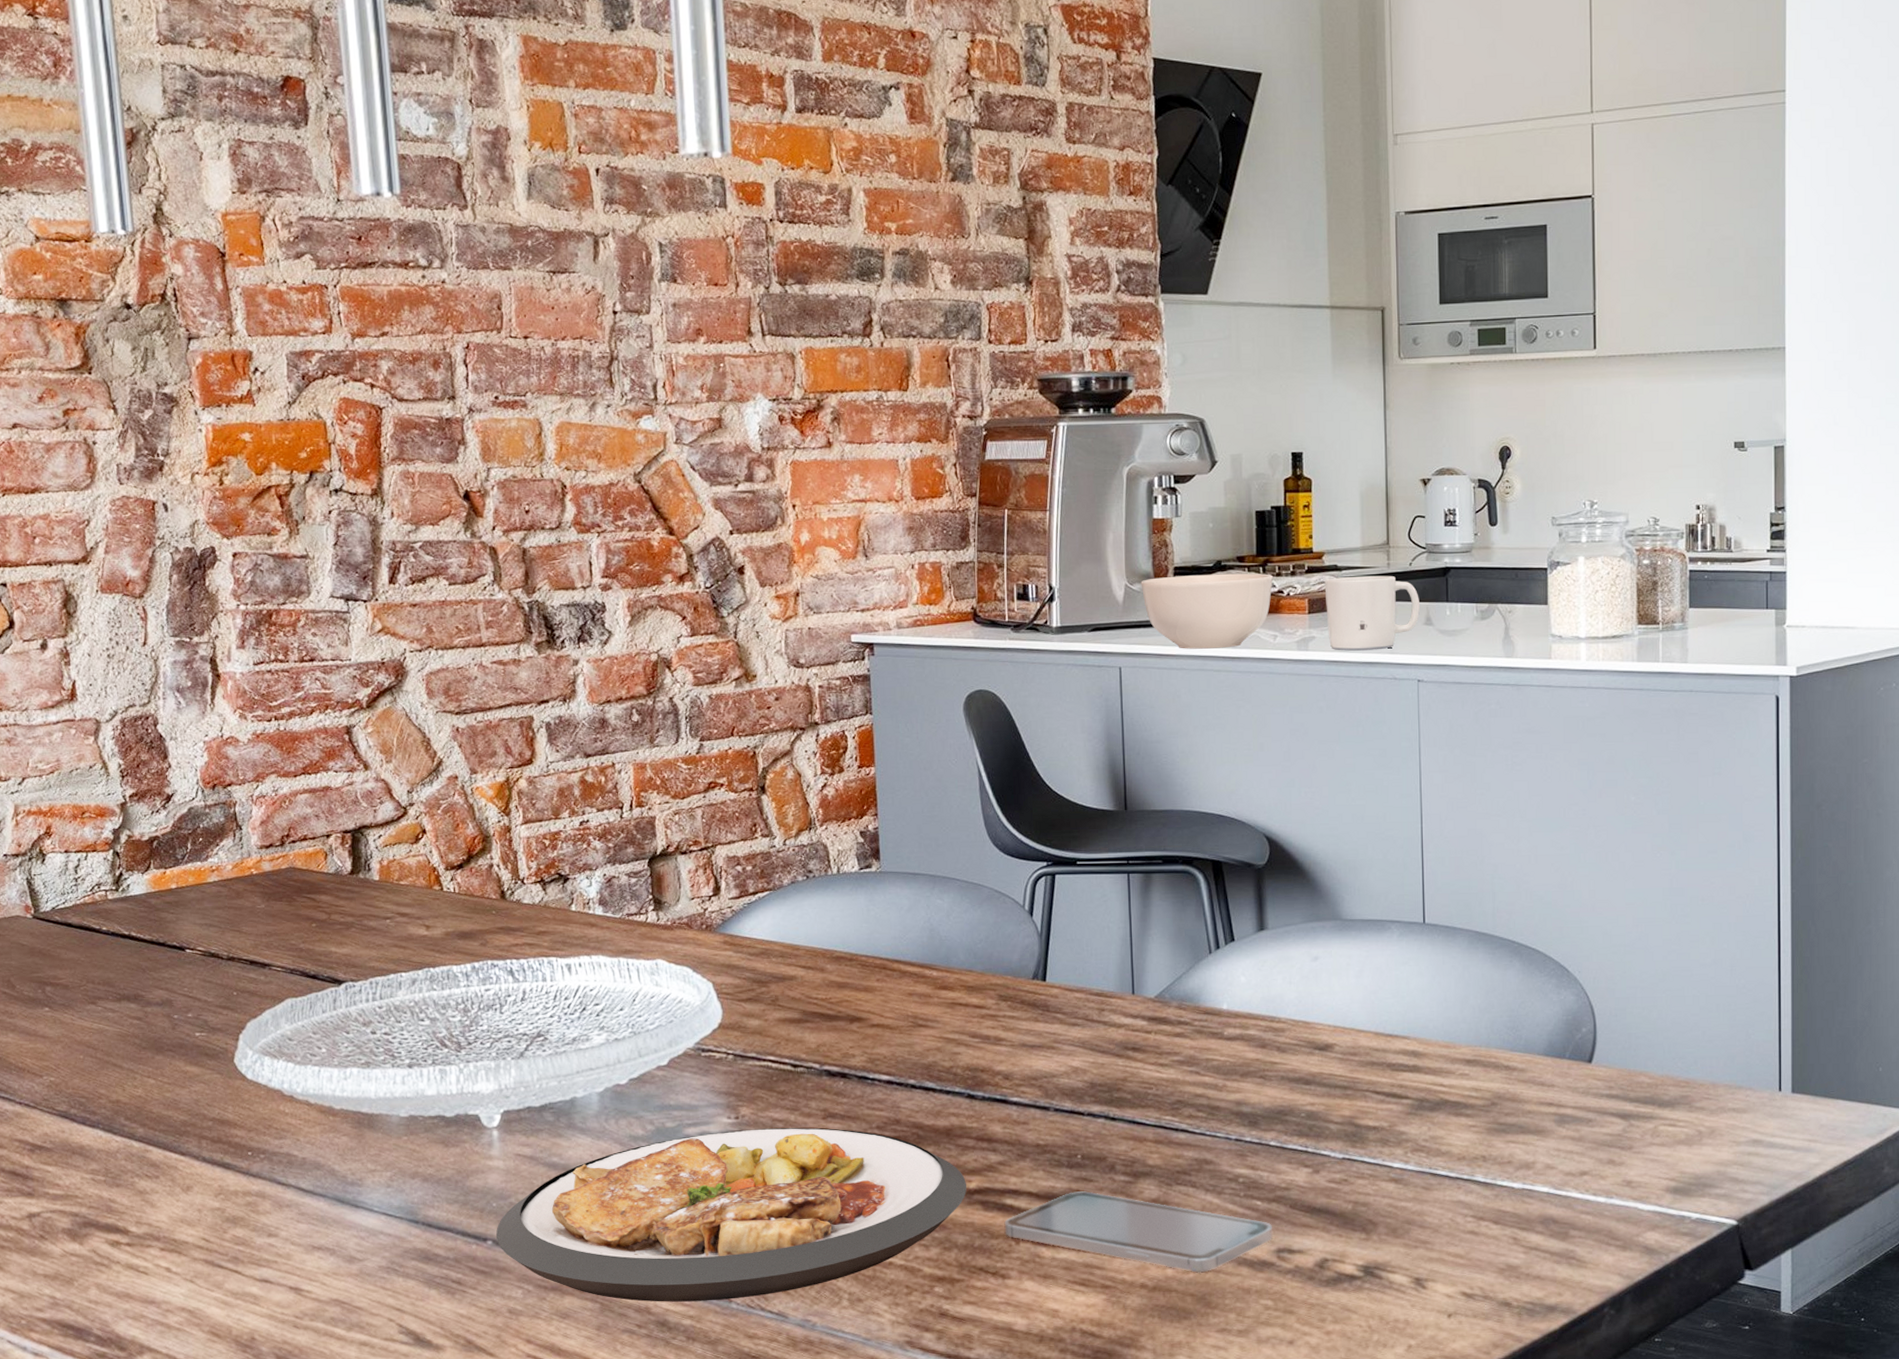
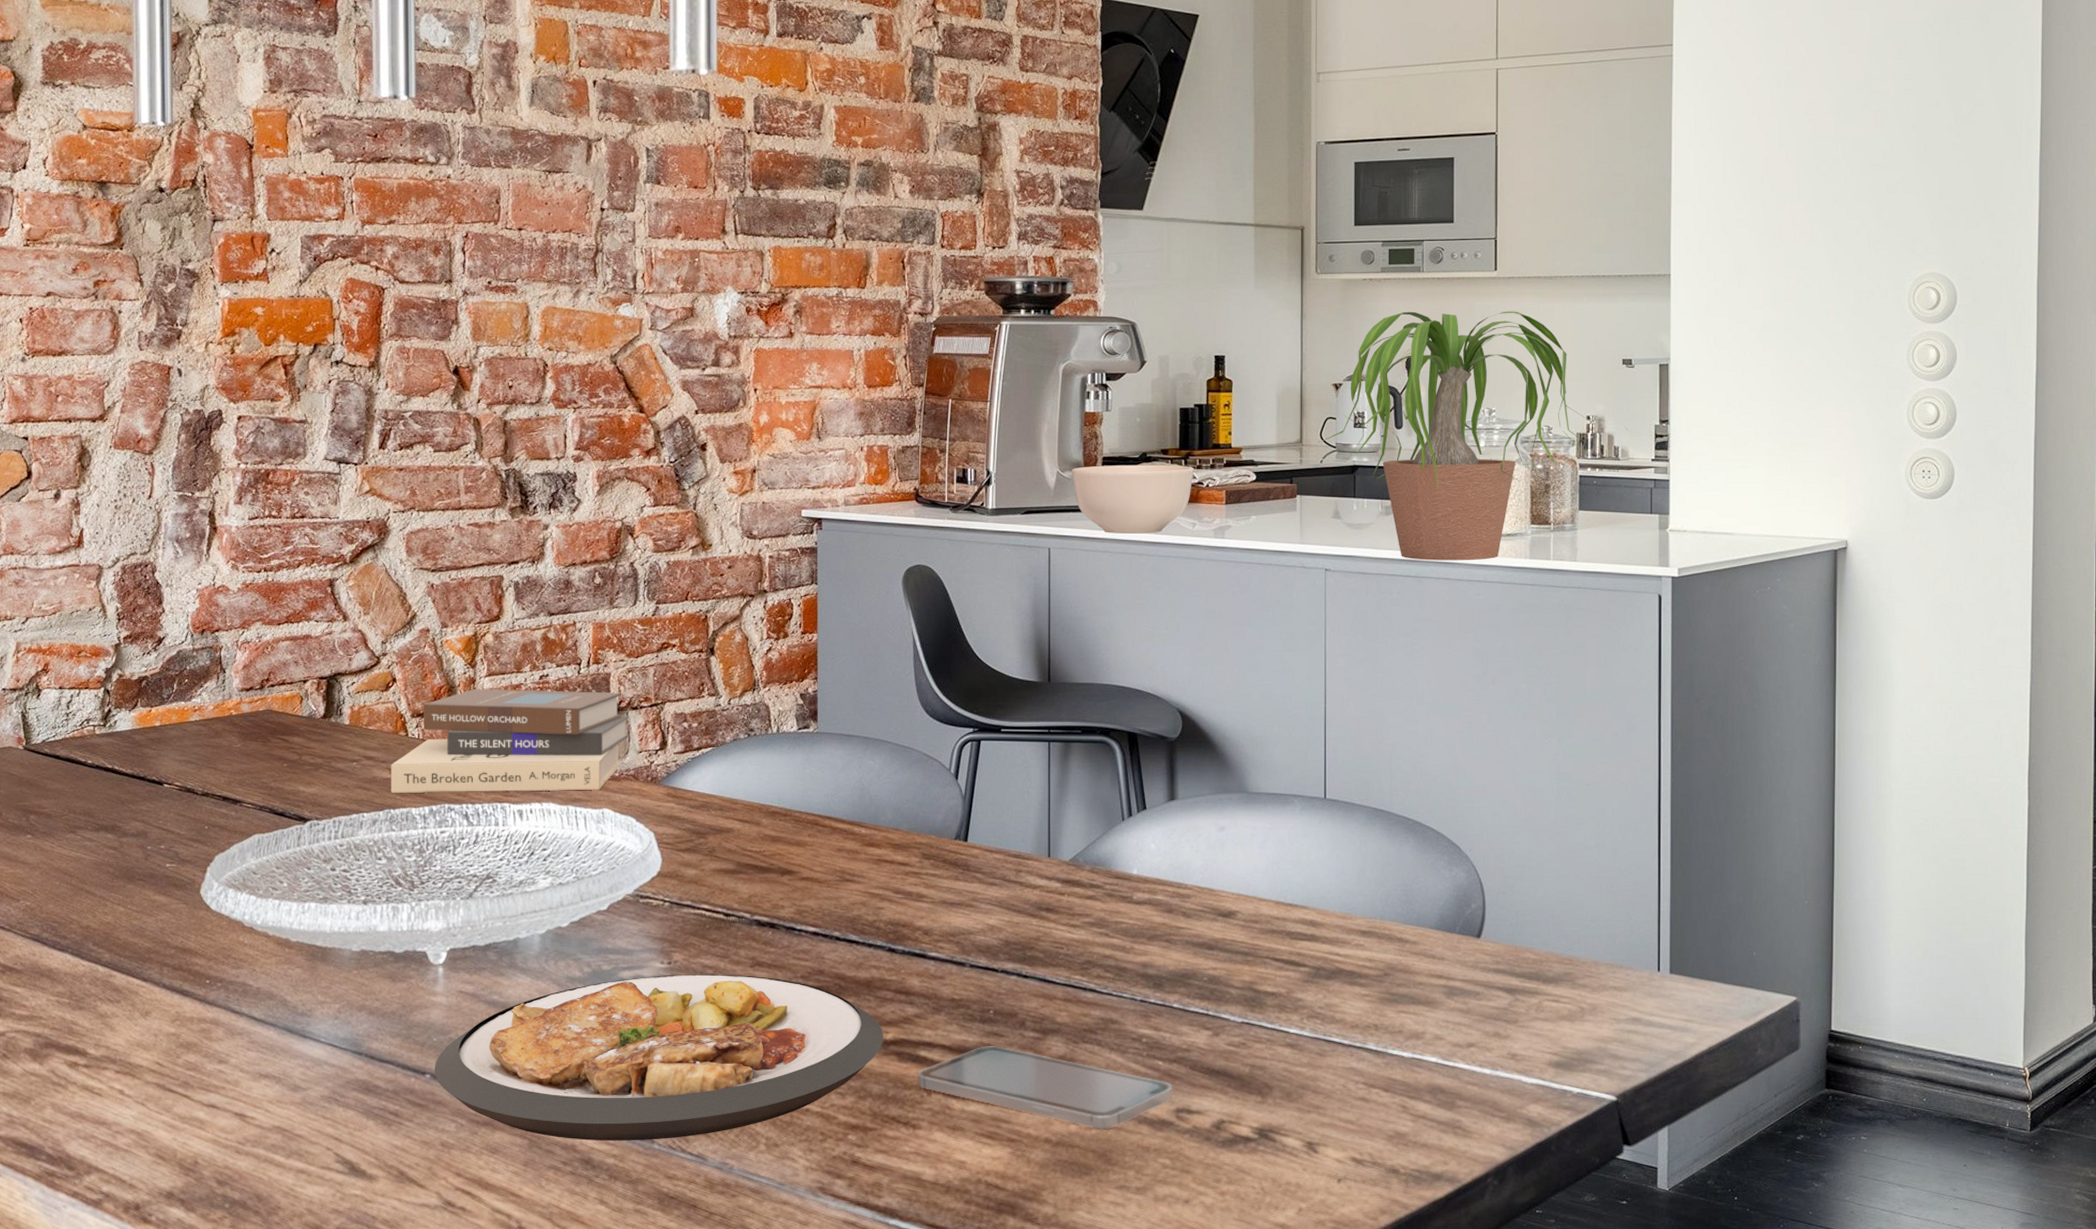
books: none [426,836,679,951] -> present [390,688,629,794]
mug: present [1324,575,1420,651] -> none [1241,471,1329,540]
potted plant: none [1406,393,1716,667] -> present [1318,311,1605,561]

